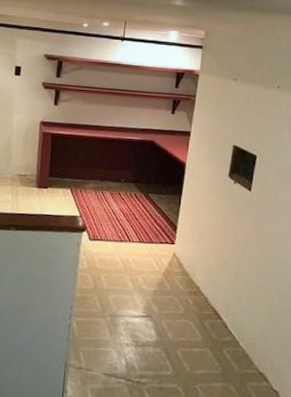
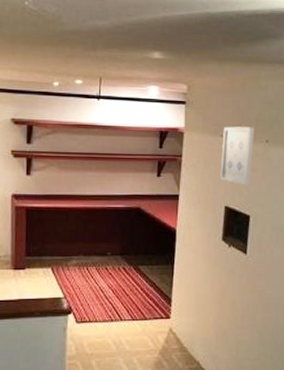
wall art: none [231,71,267,128] -> present [220,126,254,186]

